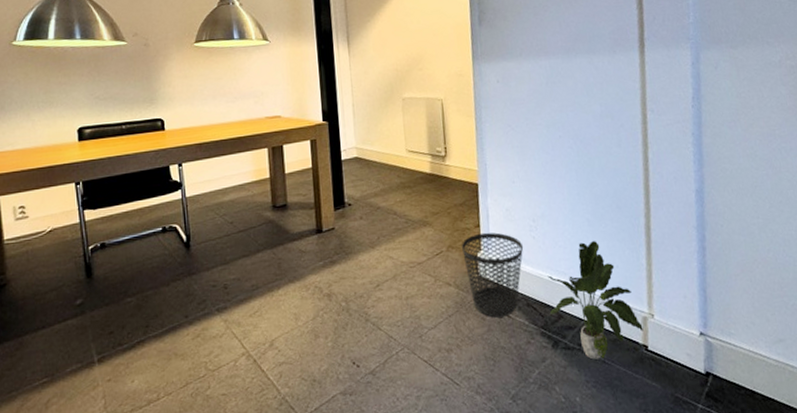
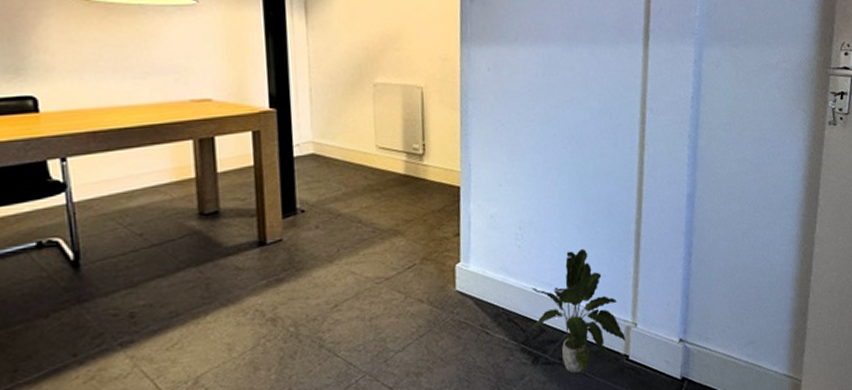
wastebasket: present [462,232,524,318] -> none [438,241,508,336]

